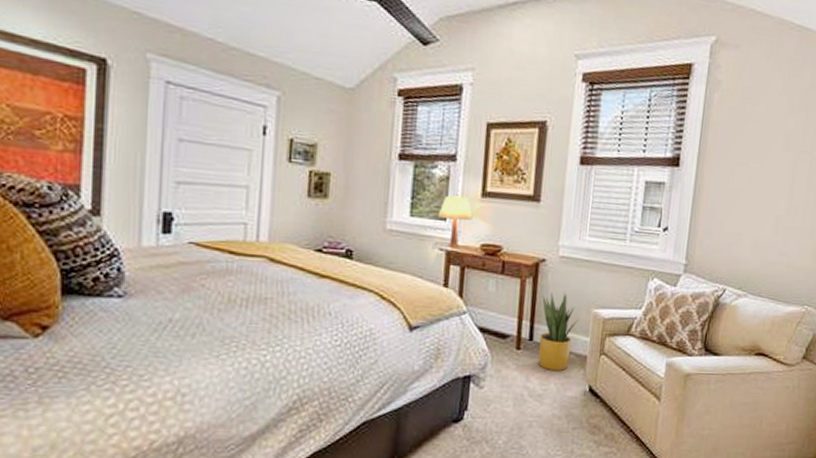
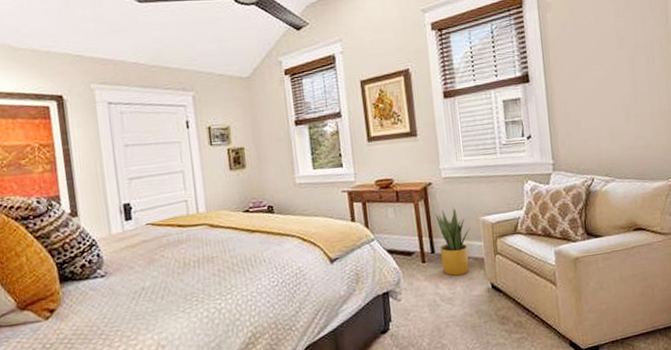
table lamp: present [437,194,473,248] -> none [335,144,364,188]

